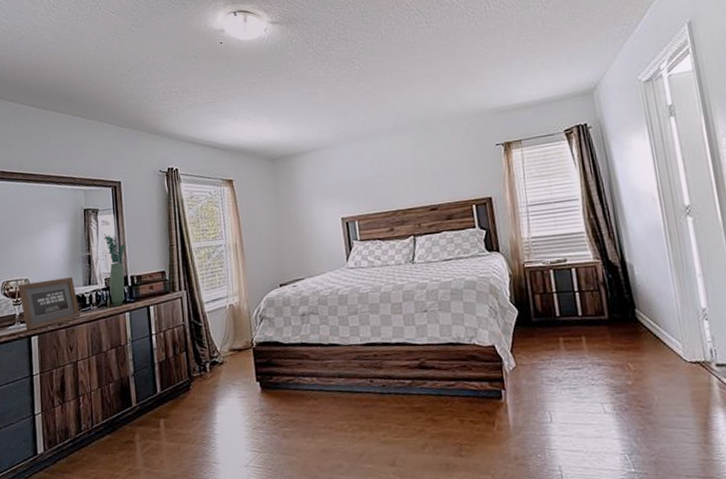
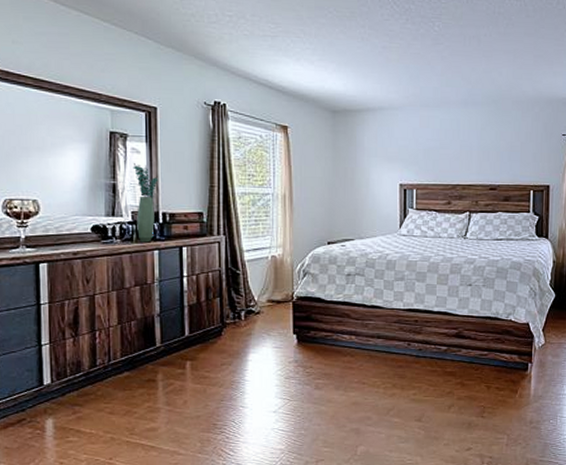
picture frame: present [17,277,80,331] -> none [23,204,100,257]

